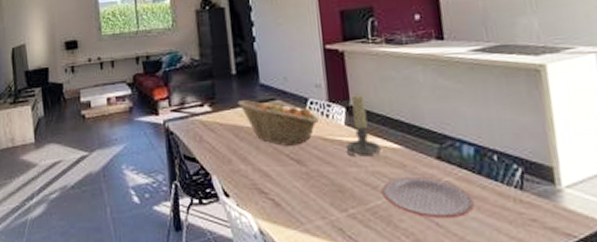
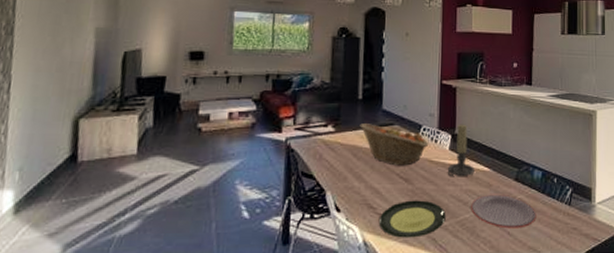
plate: none [272,184,352,227] -> present [378,200,446,238]

